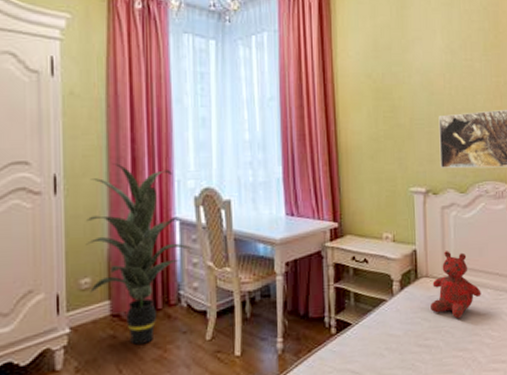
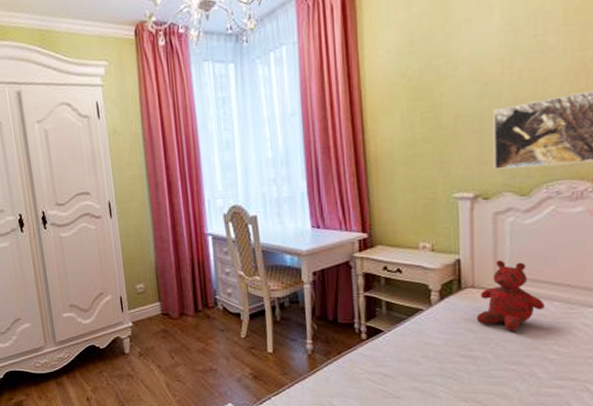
indoor plant: present [85,163,195,345] -> none [136,188,226,338]

